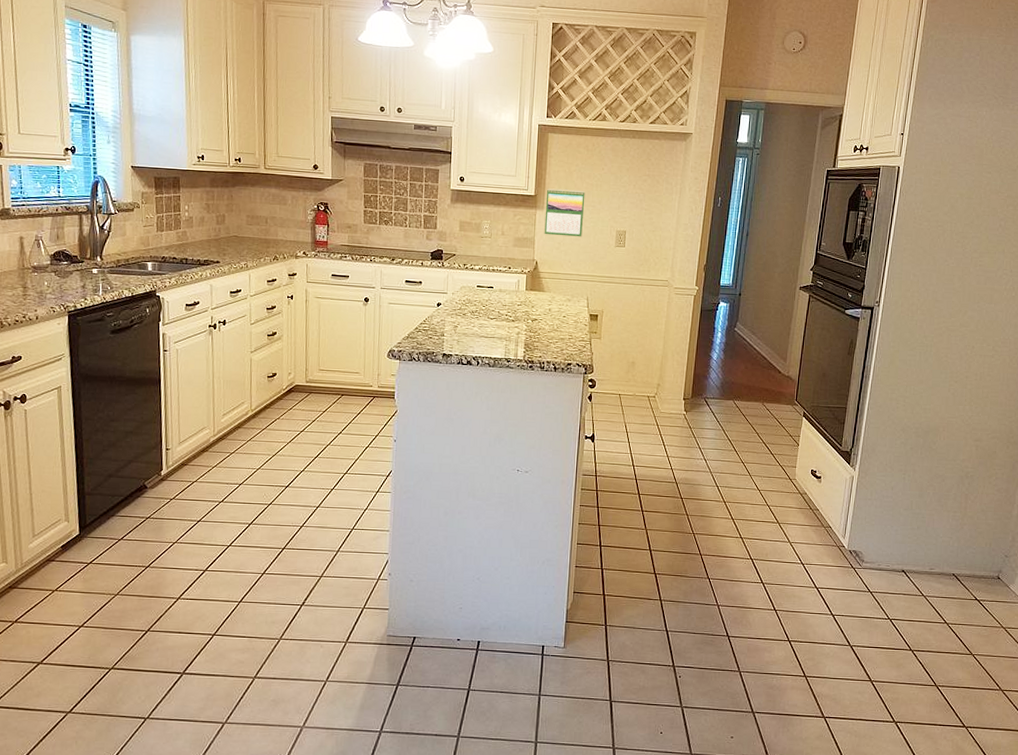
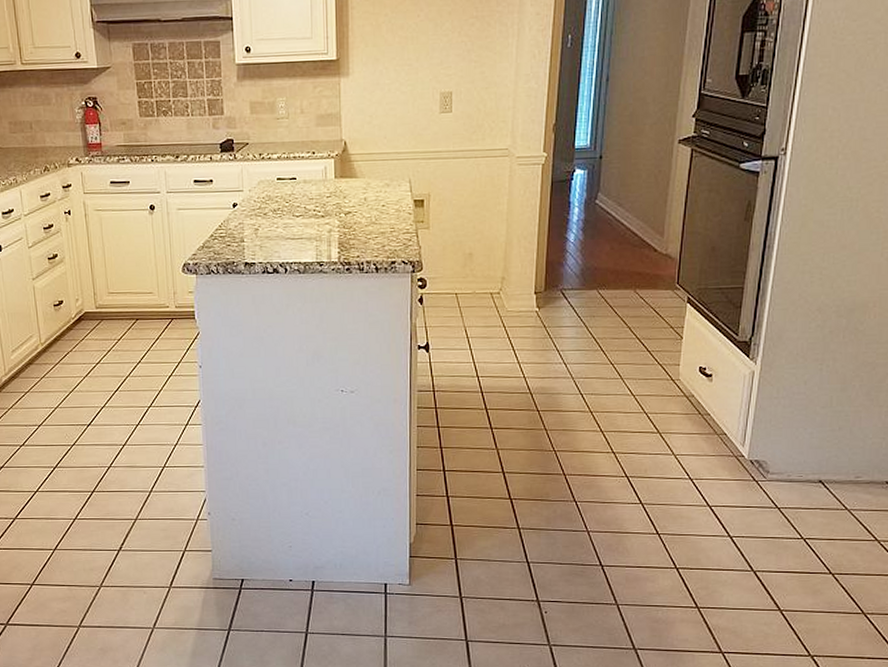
calendar: present [544,188,585,237] -> none [350,47,399,108]

